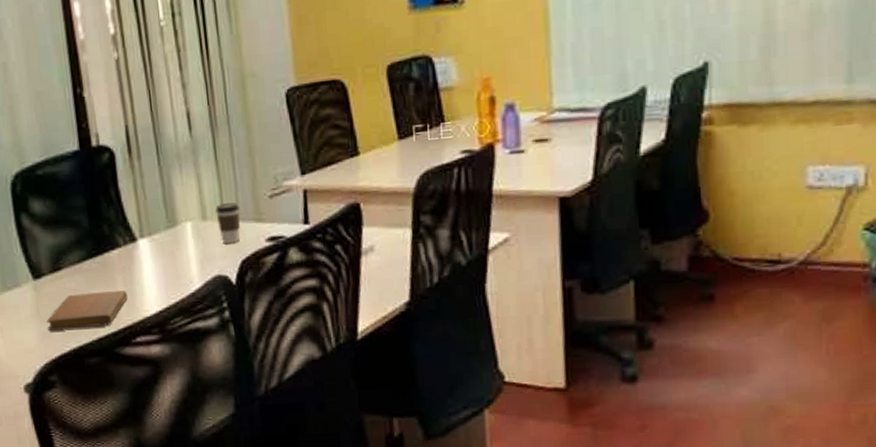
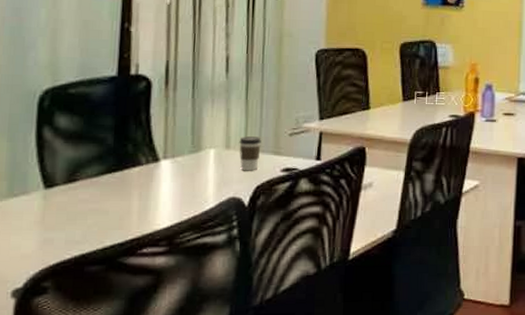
notebook: present [47,289,128,331] -> none [50,204,141,238]

